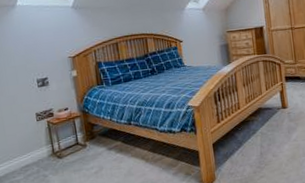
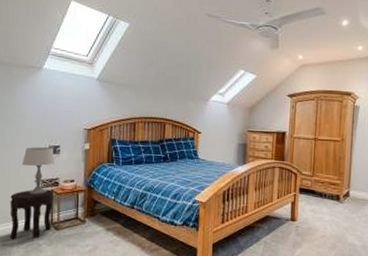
side table: none [7,121,54,176] -> present [10,189,54,239]
table lamp: none [13,81,46,130] -> present [21,147,55,195]

